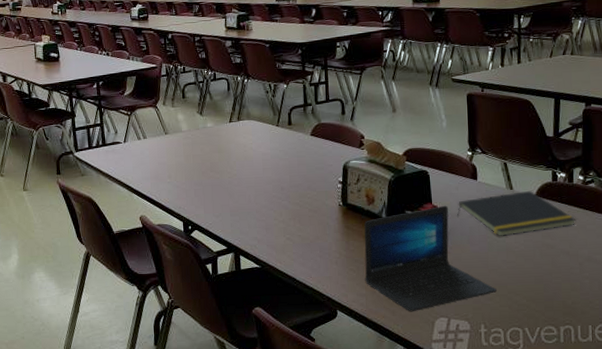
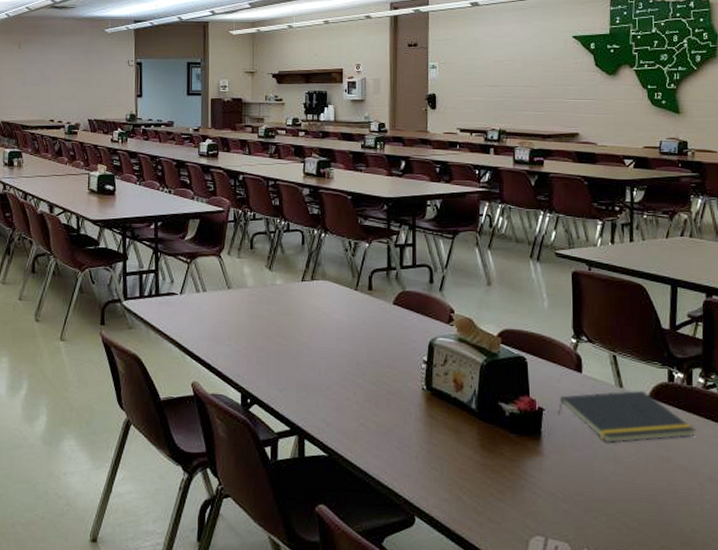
laptop: present [364,205,496,312] -> none [449,399,603,526]

